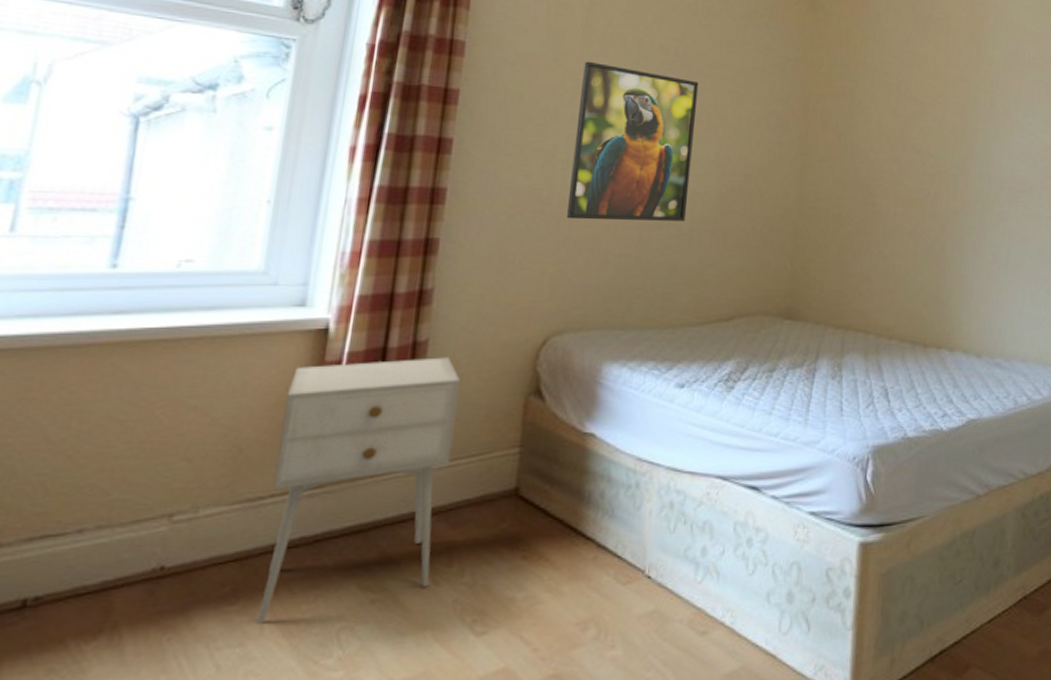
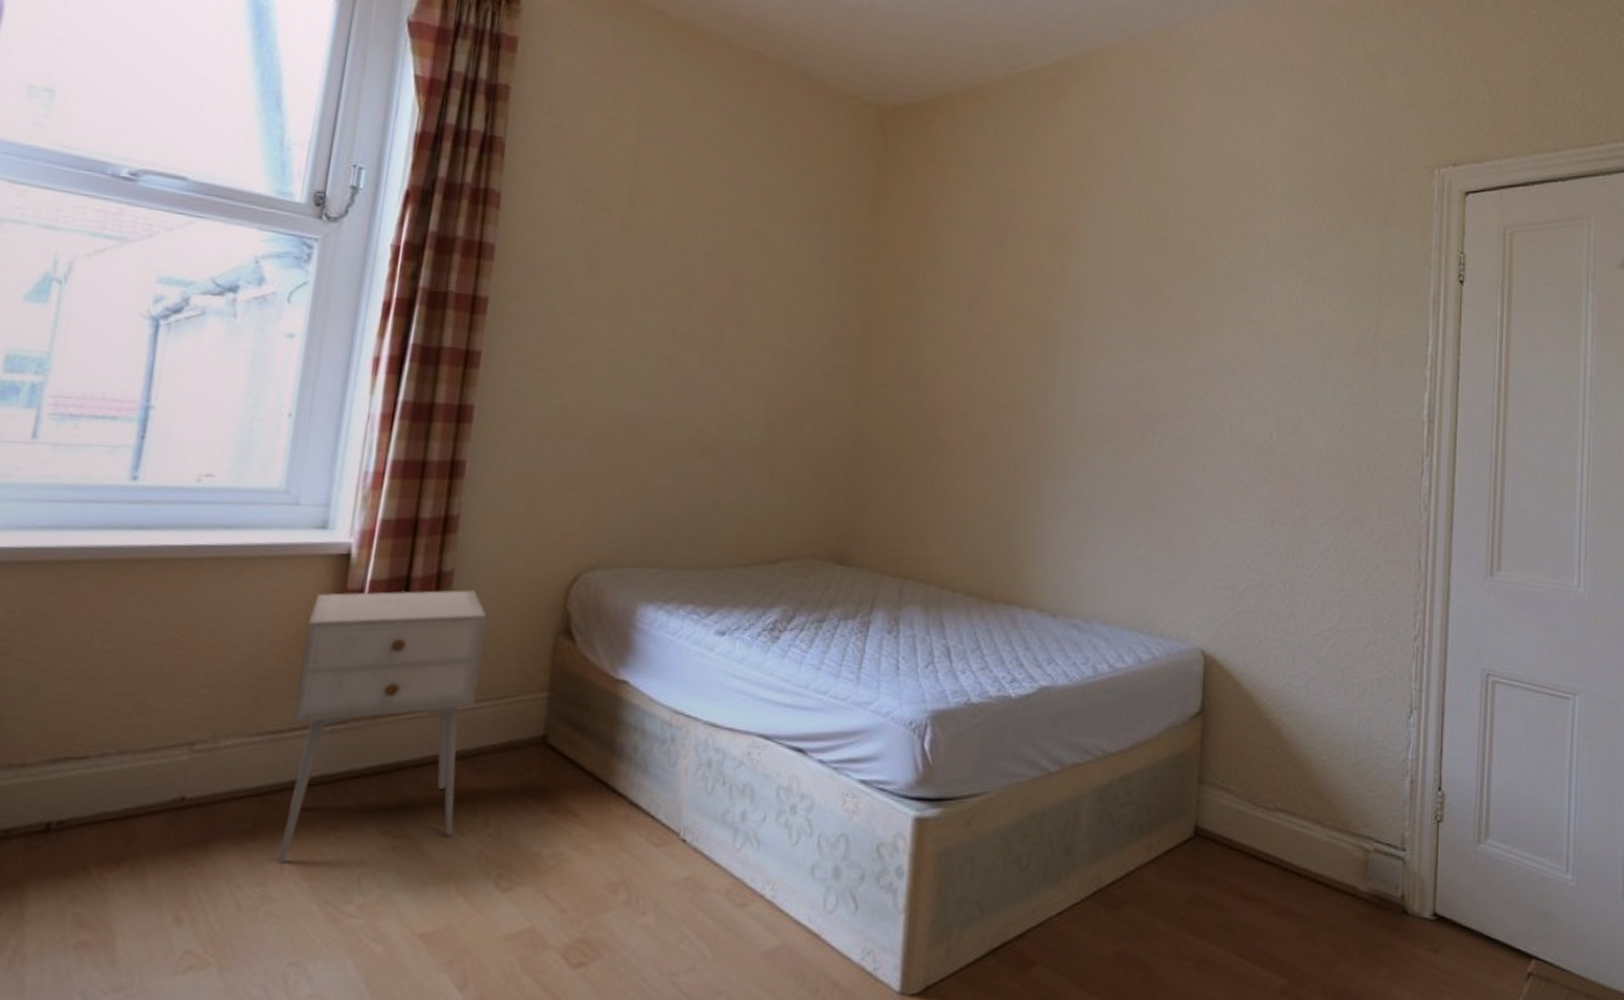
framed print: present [566,61,699,222] -> none [600,268,747,451]

